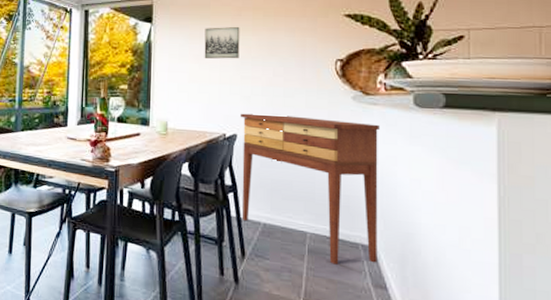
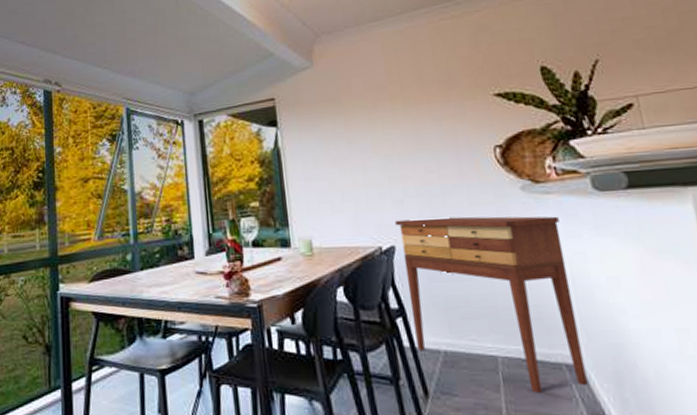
wall art: present [204,26,240,59] -> none [338,120,383,161]

